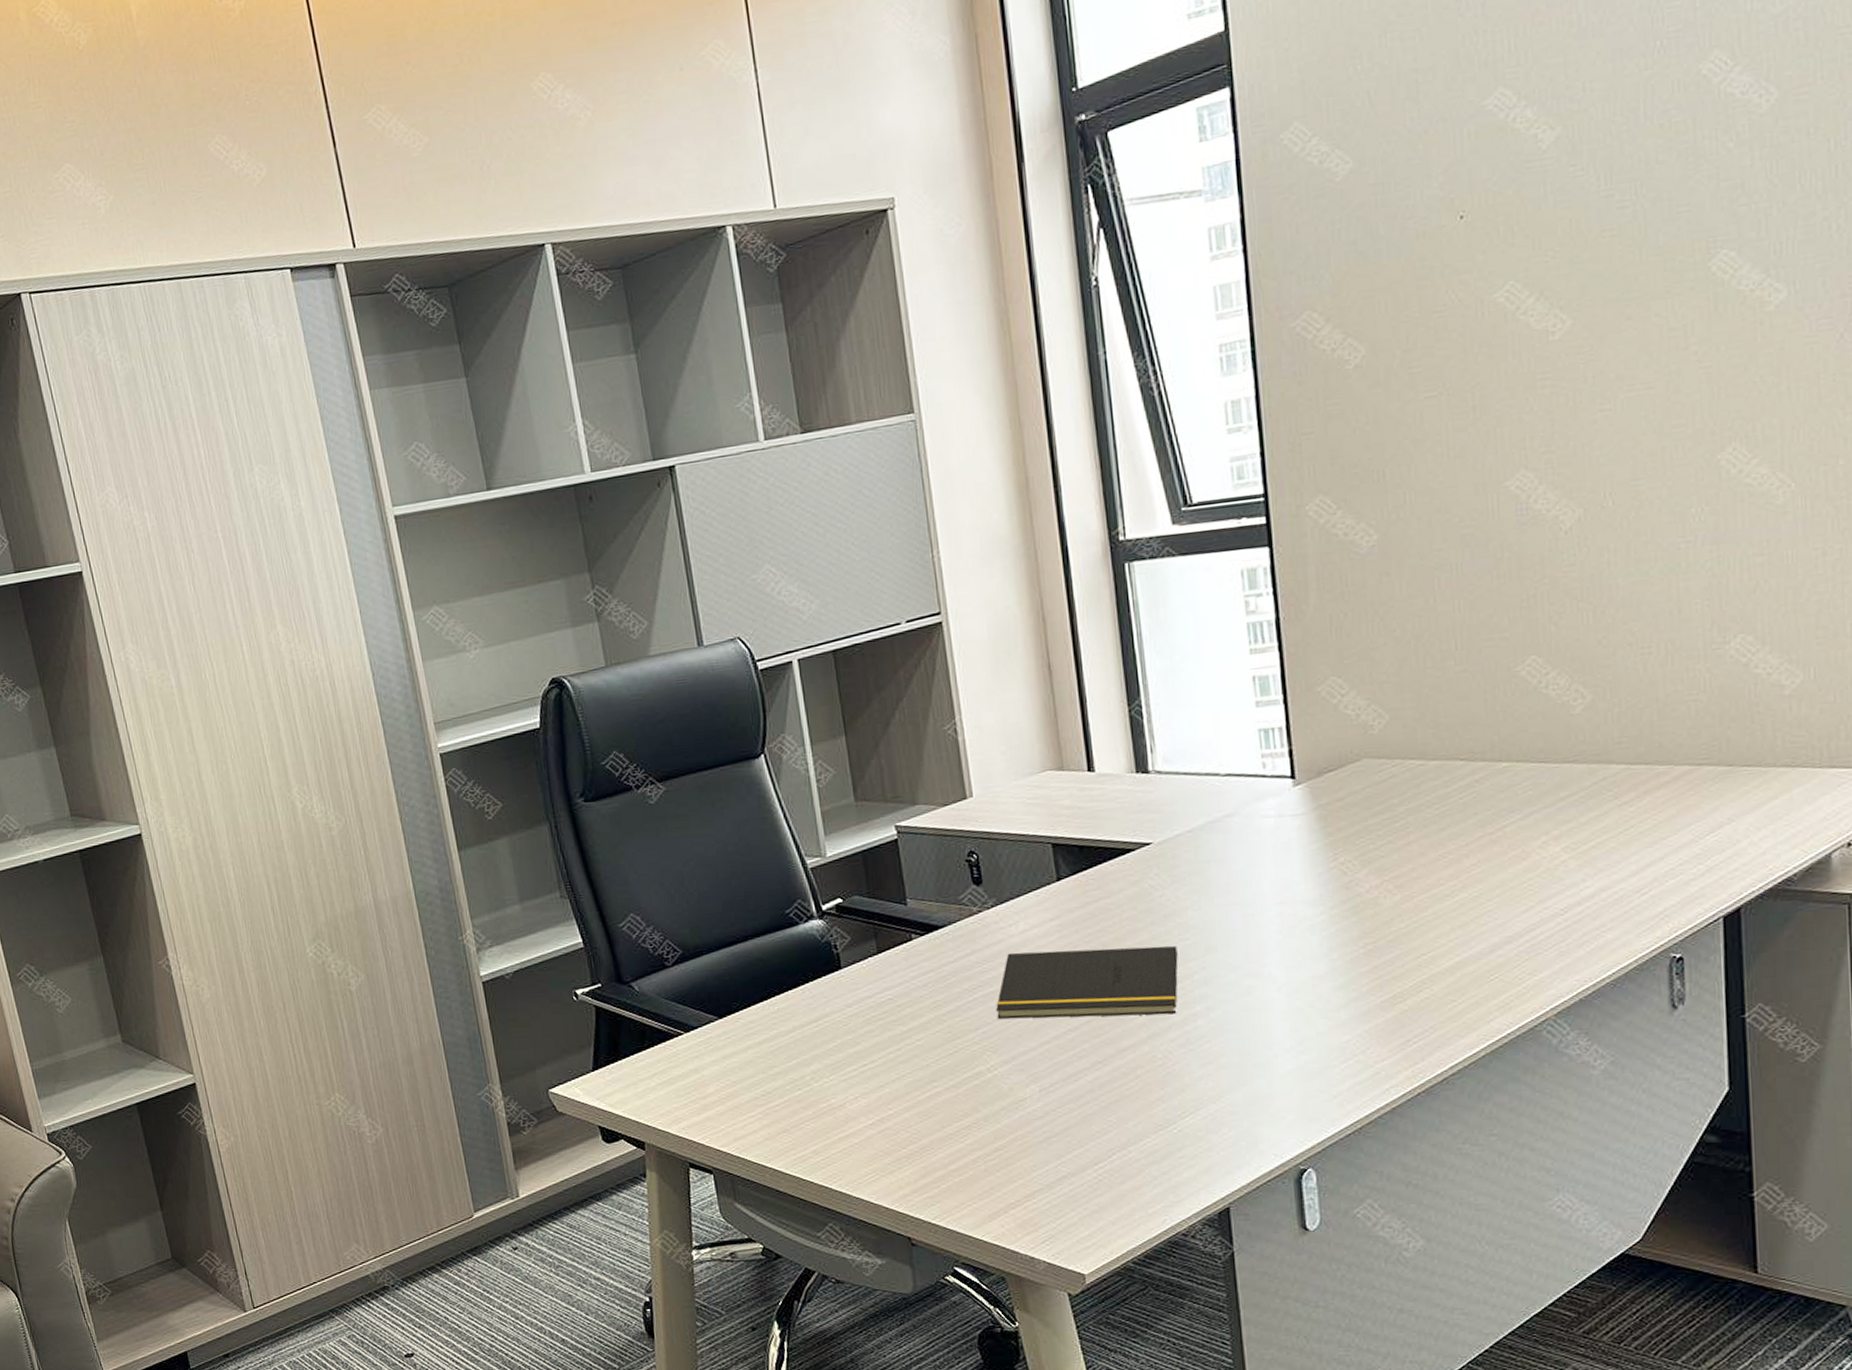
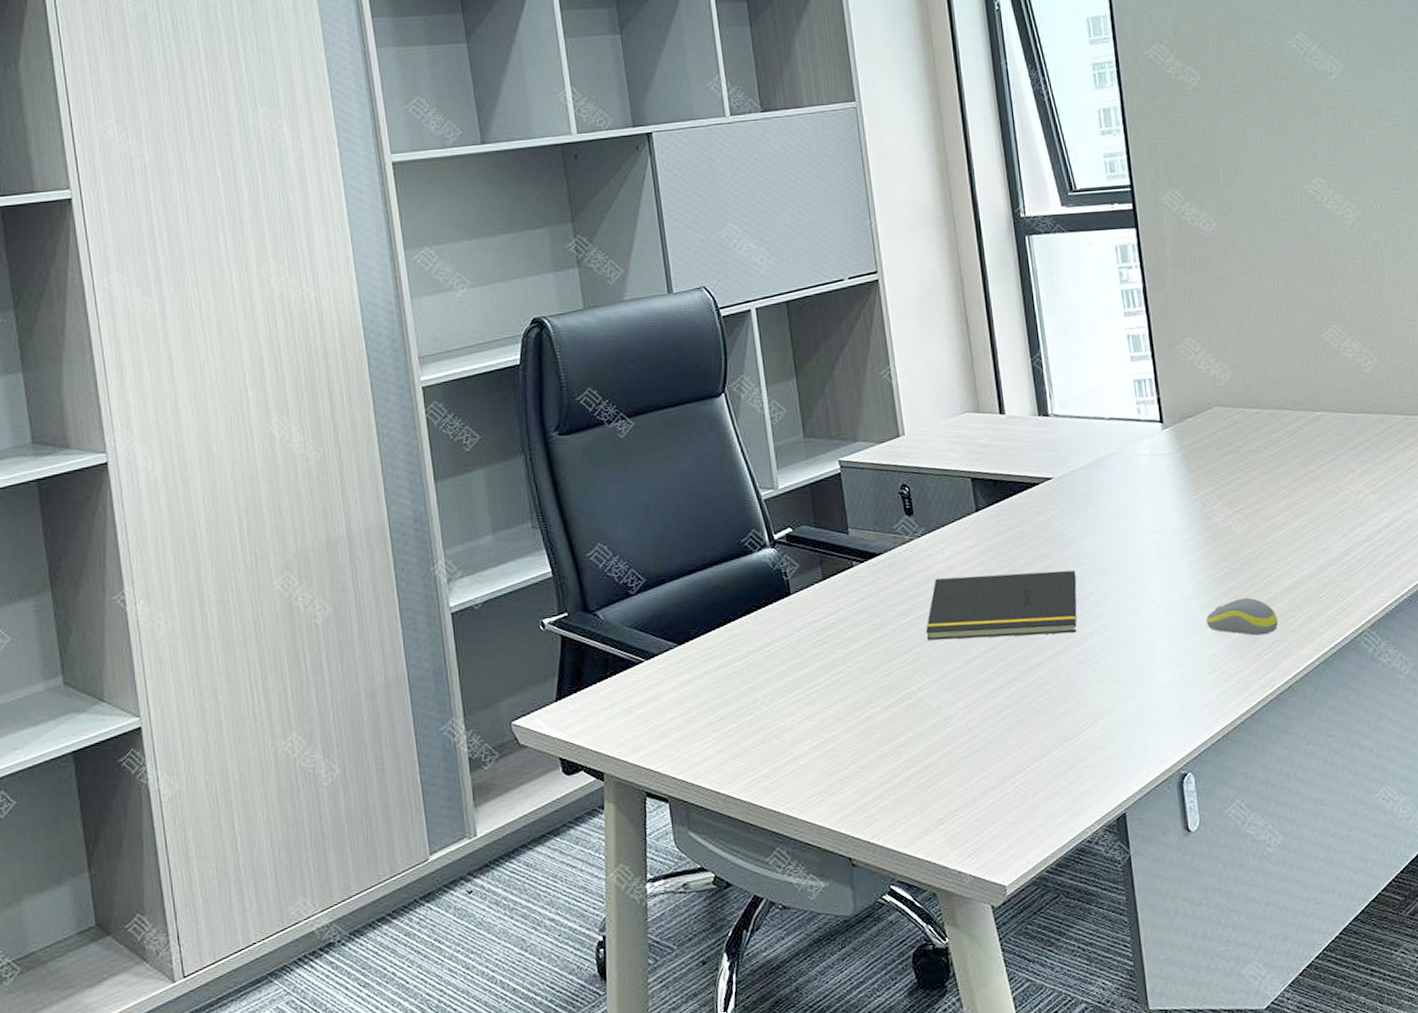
computer mouse: none [1340,978,1433,1022] -> present [1206,597,1278,636]

